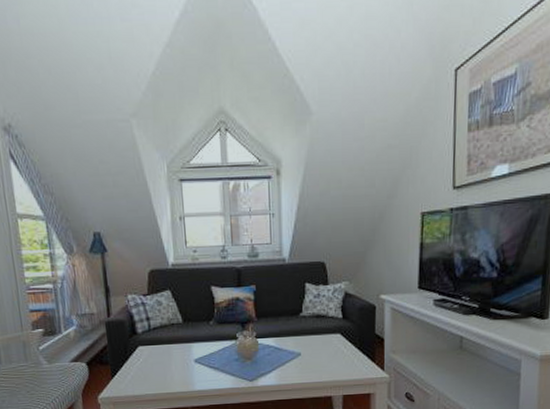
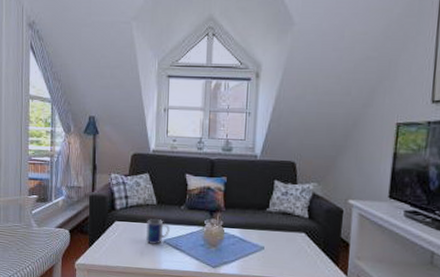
mug: none [174,338,200,366] -> present [145,219,170,245]

